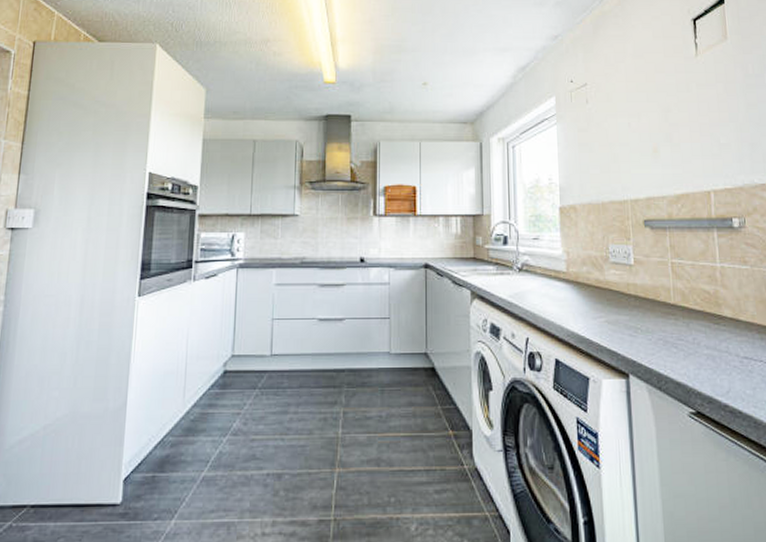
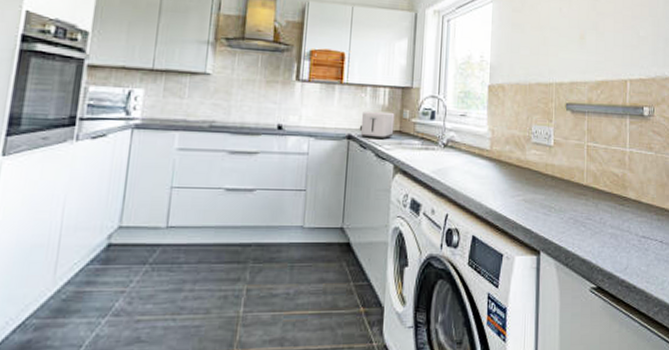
toaster: none [435,240,468,267] -> present [359,111,395,140]

